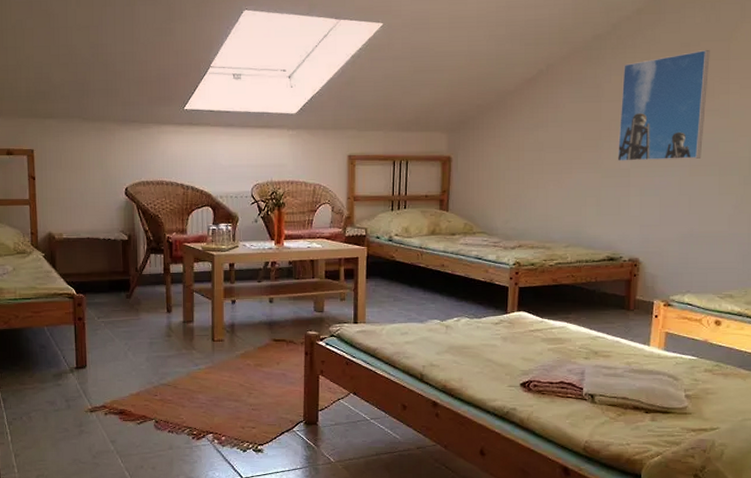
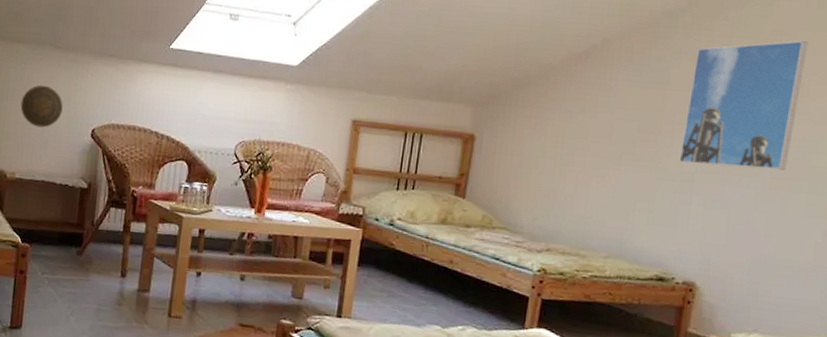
decorative plate: none [59,153,97,192] -> present [20,85,63,128]

